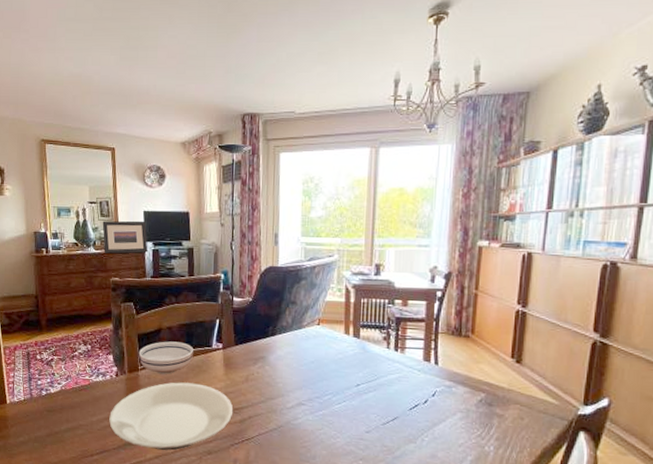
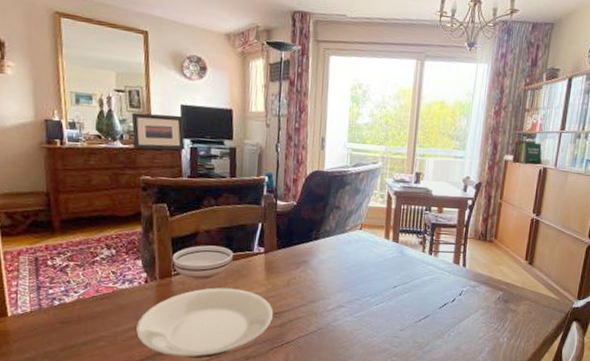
books: none [488,223,525,250] -> present [513,140,542,165]

